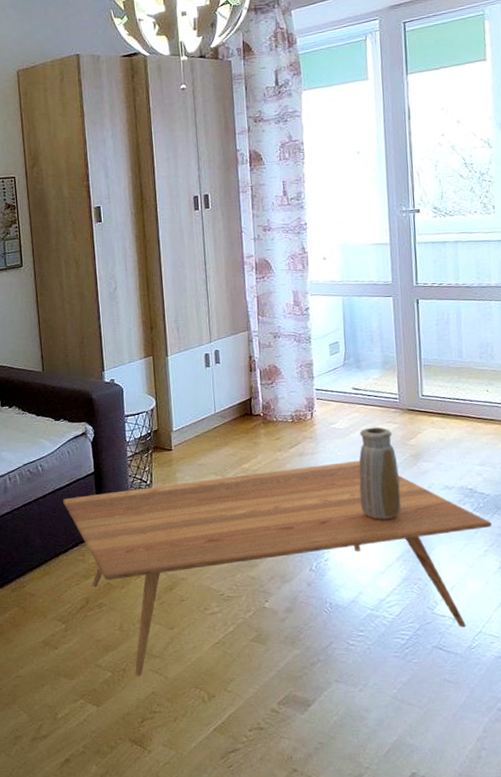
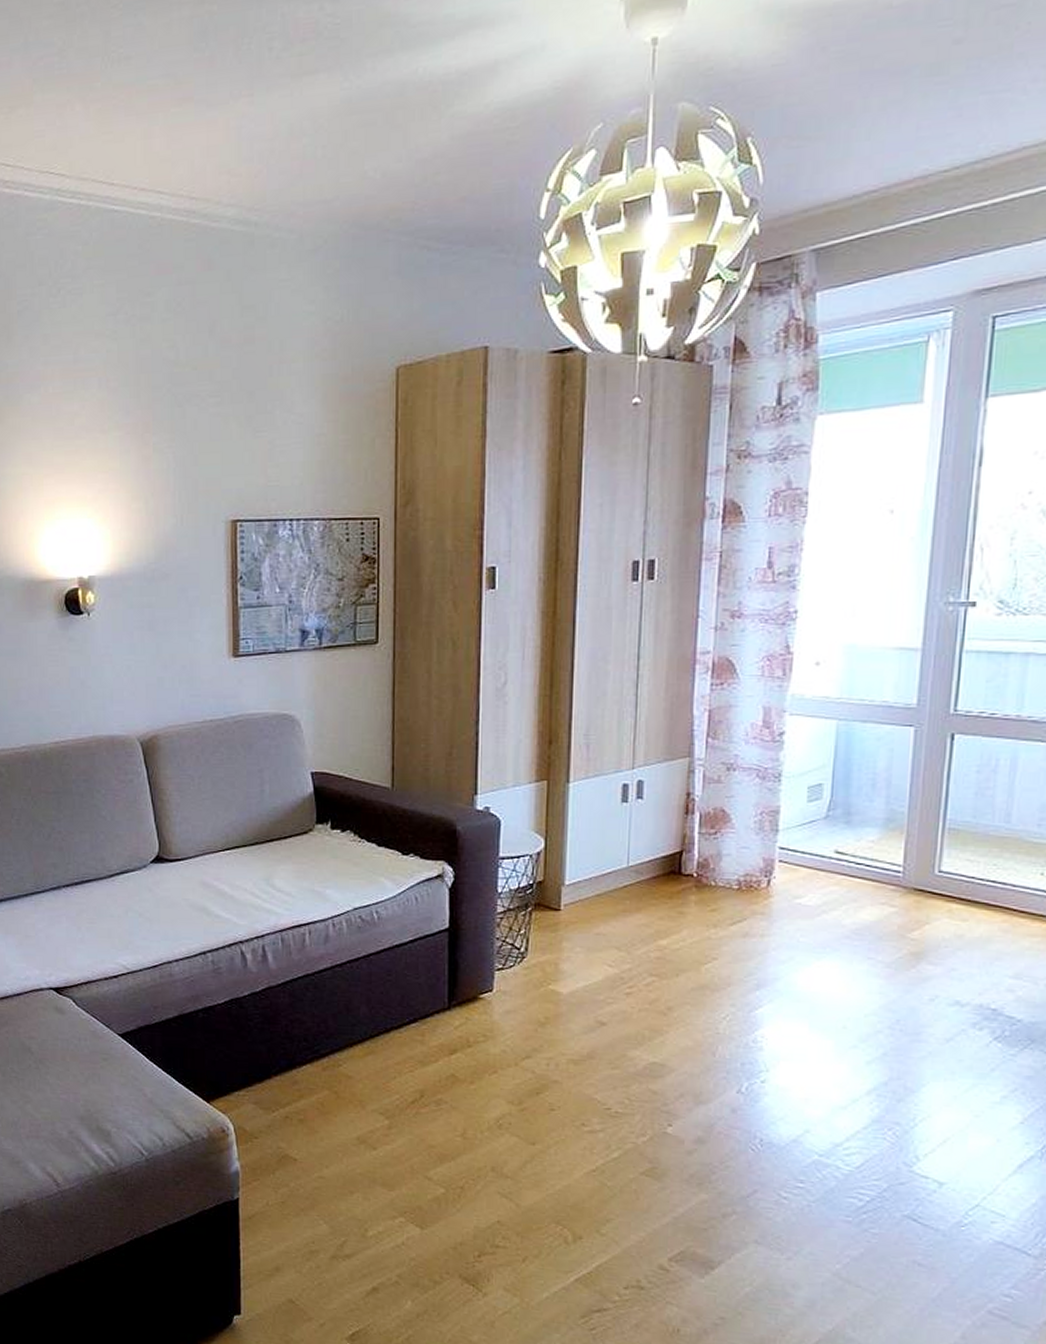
coffee table: present [63,460,492,676] -> none [403,951,1019,1198]
vase: present [359,426,401,520] -> none [824,908,888,1037]

